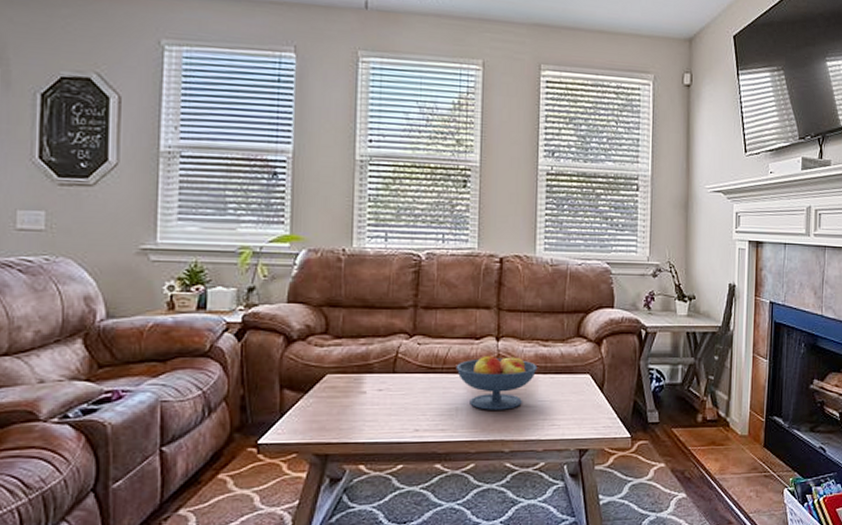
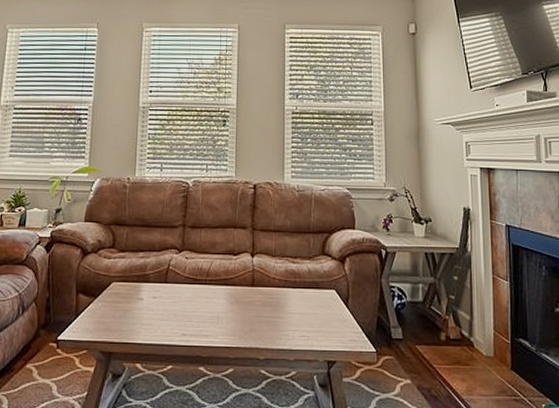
fruit bowl: present [455,354,538,410] -> none [217,269,288,320]

